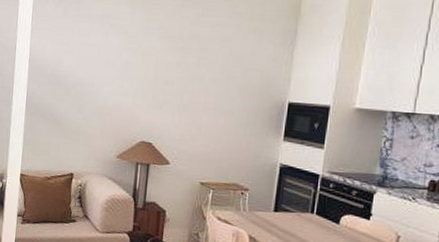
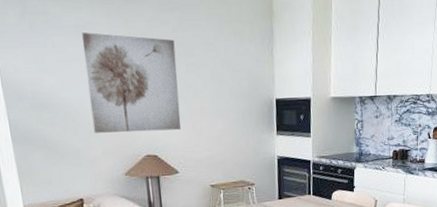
wall art: none [97,21,190,121] -> present [81,32,181,133]

